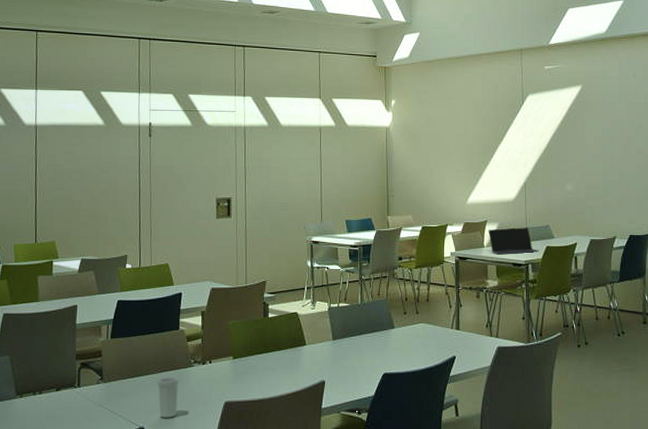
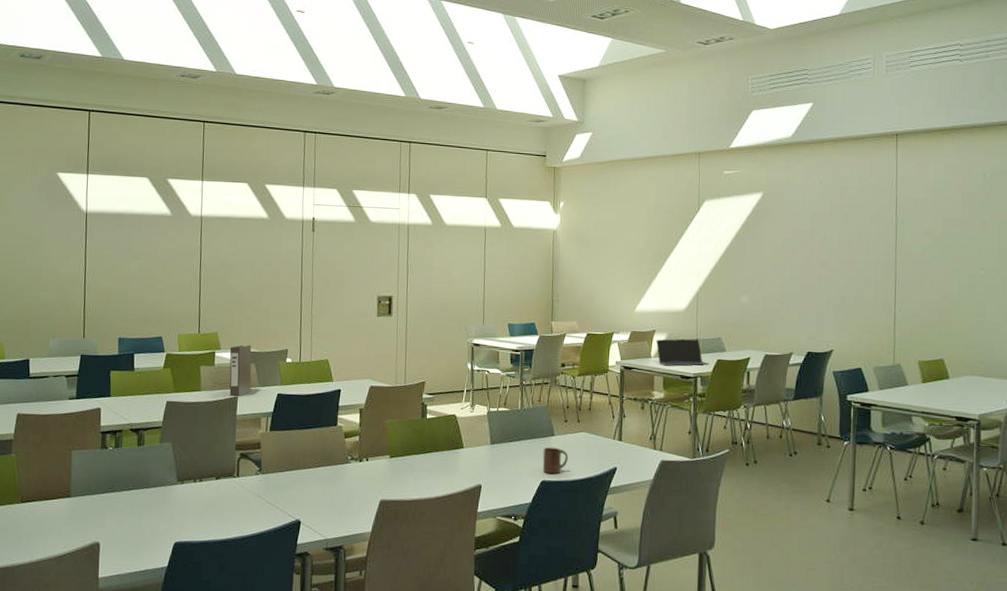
binder: none [67,252,91,306] -> present [229,344,252,397]
cup: present [157,376,179,418] -> none [314,471,336,513]
cup: none [384,339,408,366] -> present [542,447,568,474]

